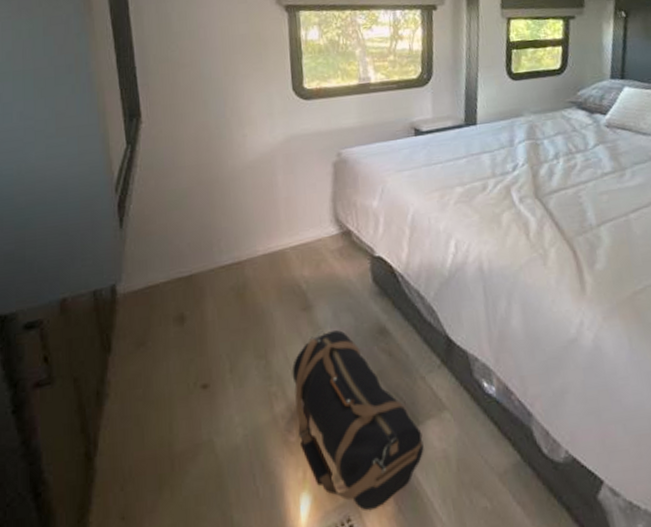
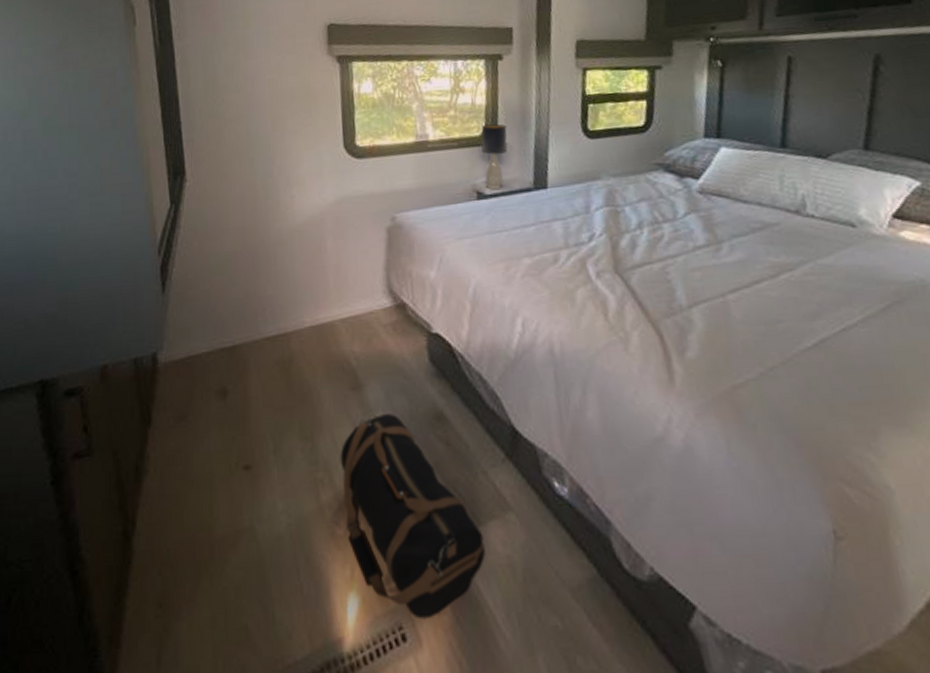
table lamp: none [417,67,442,128] -> present [480,124,508,191]

